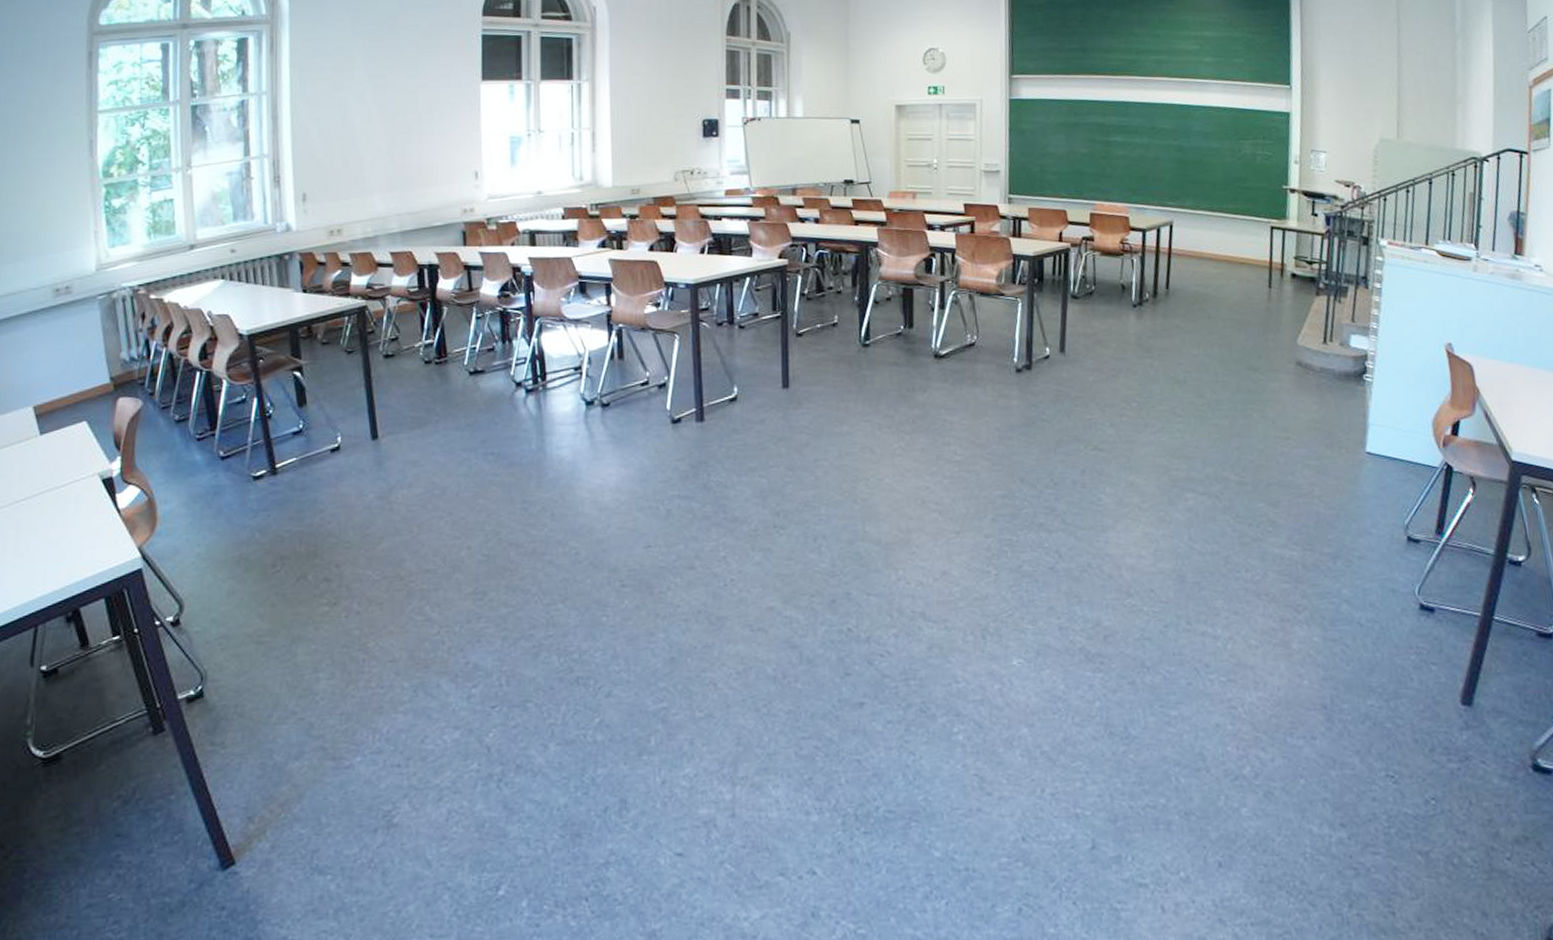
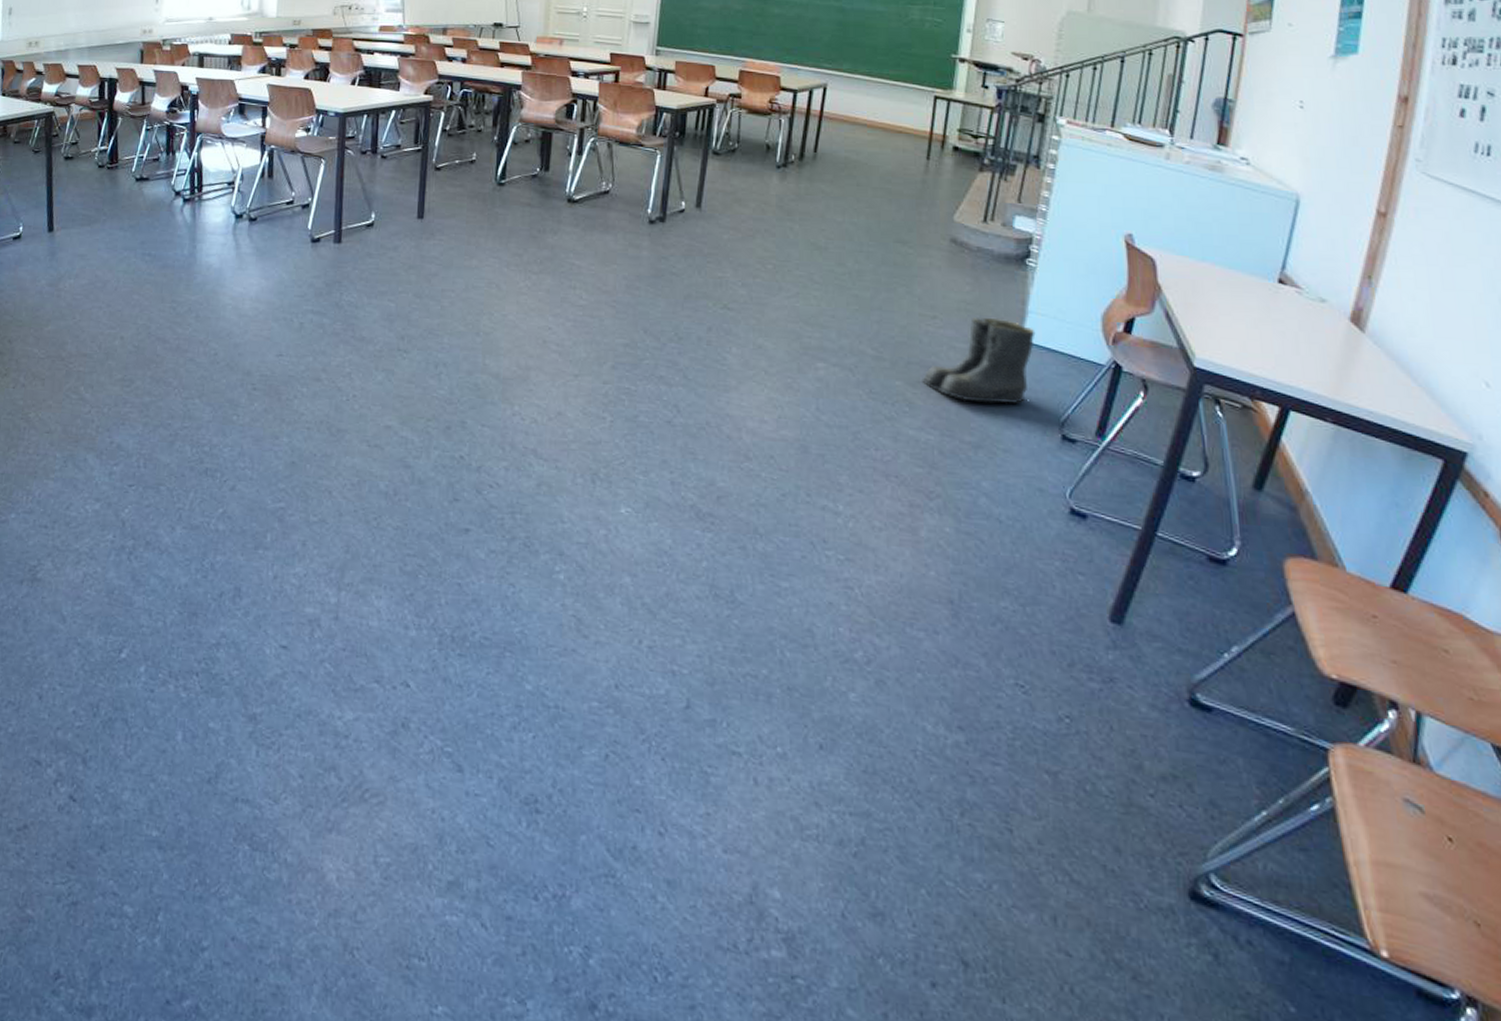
boots: none [1281,433,1377,515] -> present [922,317,1036,404]

